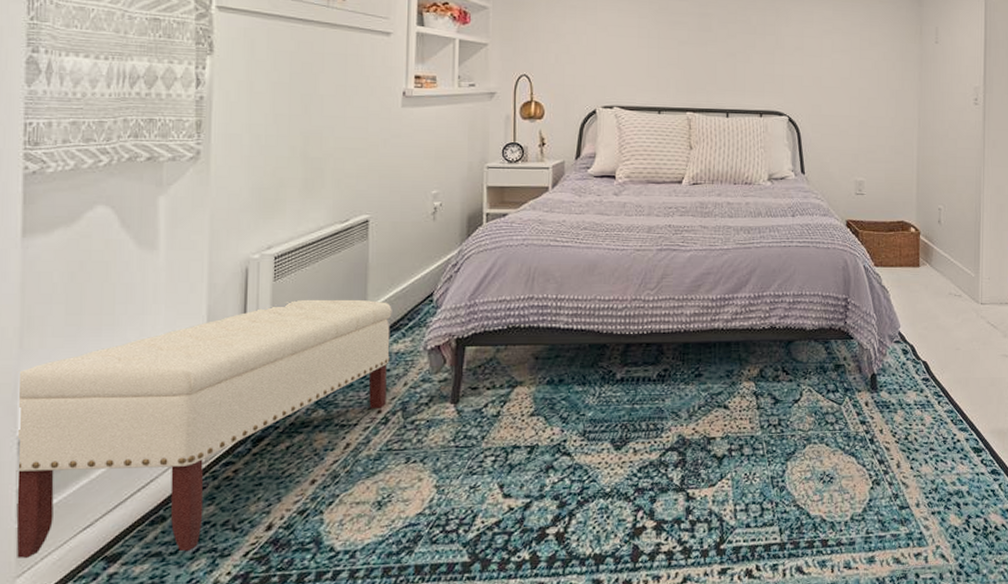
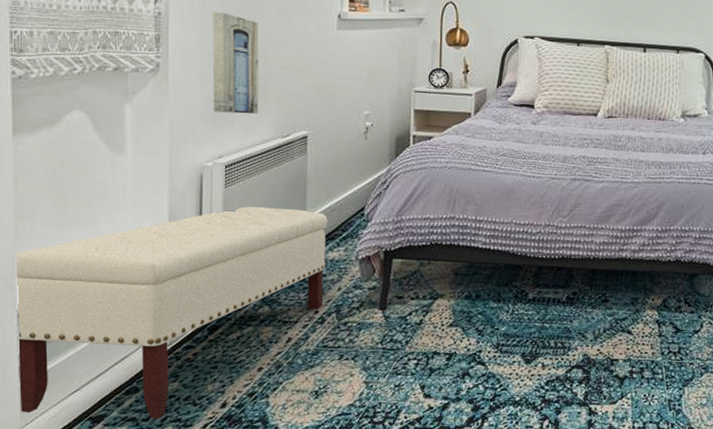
wall art: none [261,93,315,200] -> present [212,11,259,114]

